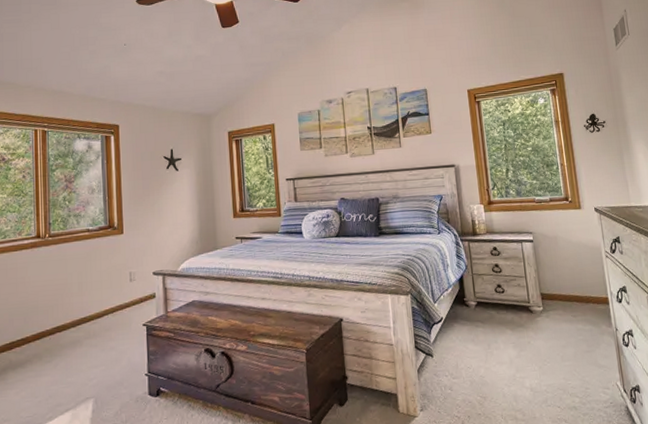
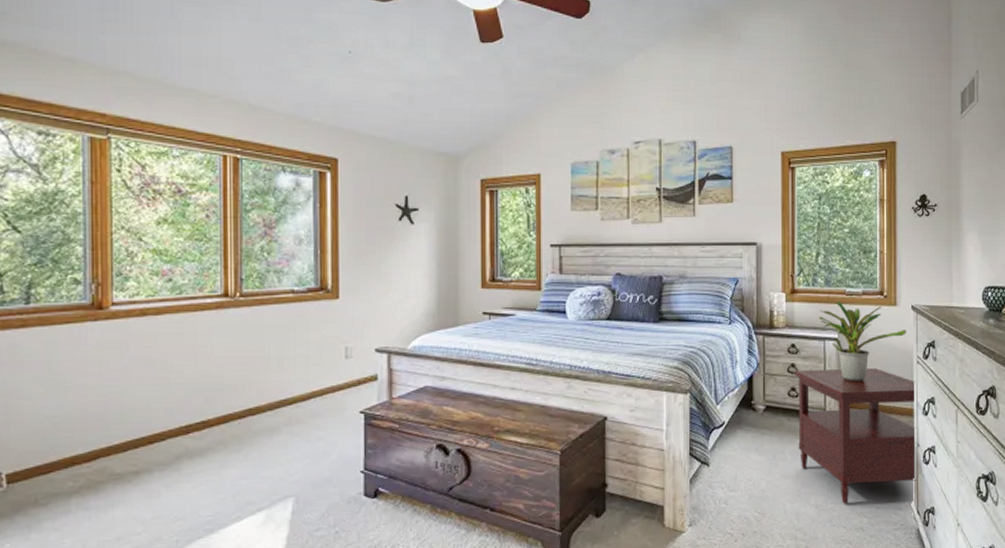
side table: none [498,264,620,386] -> present [794,368,917,504]
potted plant: none [514,208,593,277] -> present [818,301,906,381]

